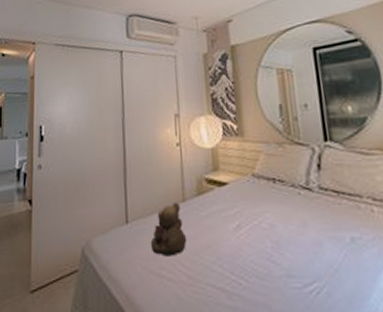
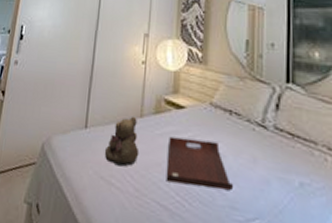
serving tray: none [216,213,288,263] -> present [166,136,234,190]

